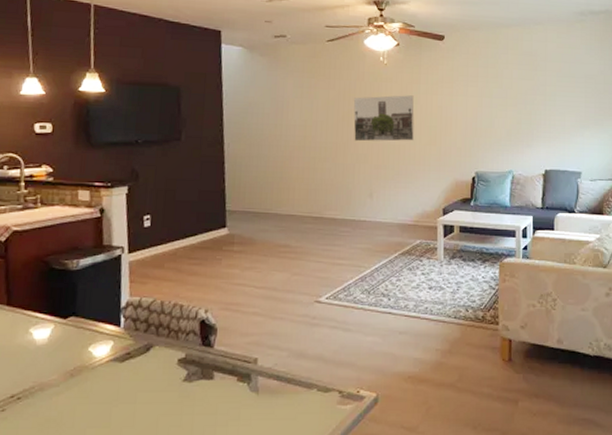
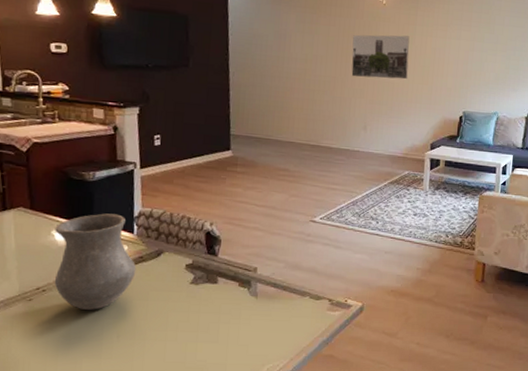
vase: none [30,305,123,418] -> present [54,213,137,310]

